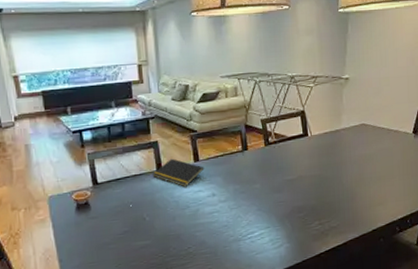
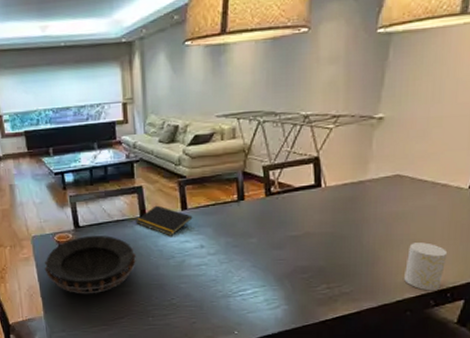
decorative bowl: none [61,190,154,252] -> present [44,236,136,294]
cup: none [376,178,404,219] -> present [404,242,448,291]

